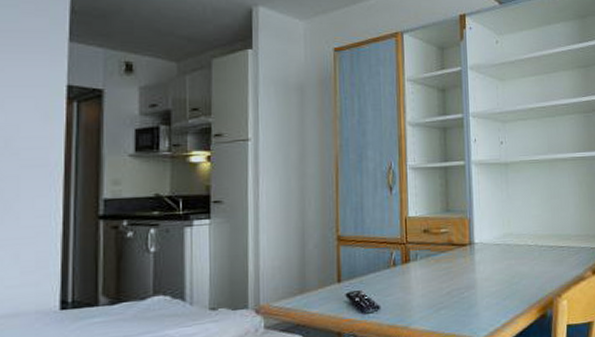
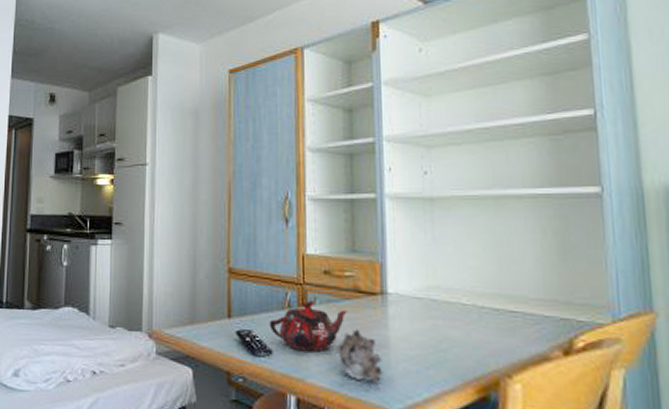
teapot: none [376,256,443,303] -> present [269,300,347,352]
succulent plant: none [435,276,472,319] -> present [337,329,383,383]

